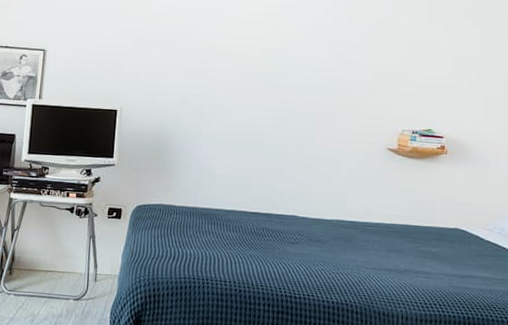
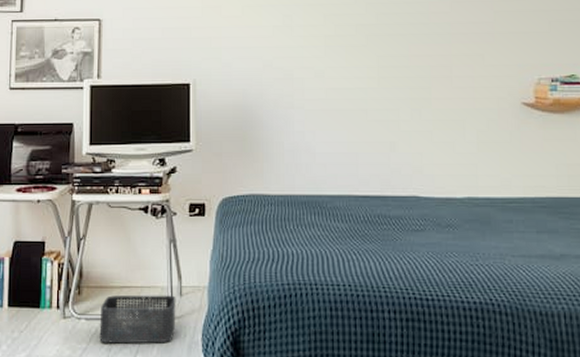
storage bin: none [24,277,92,318] -> present [99,295,176,344]

